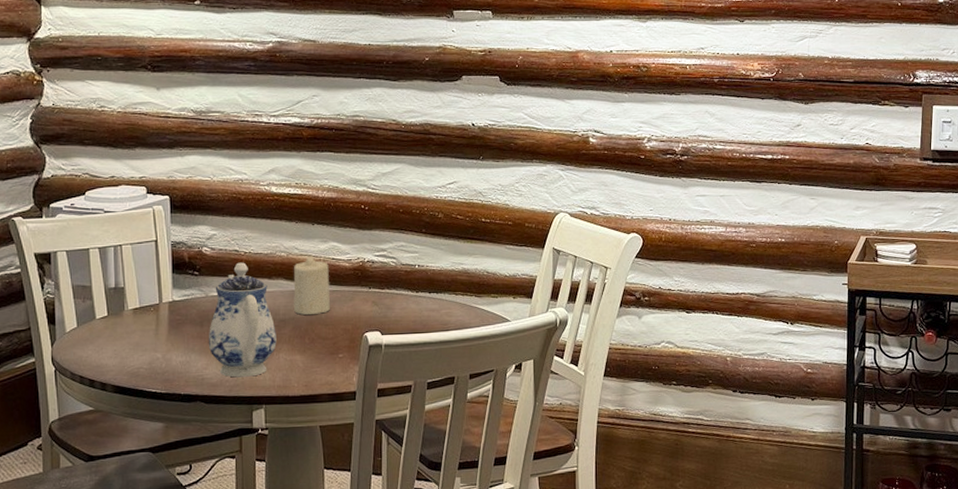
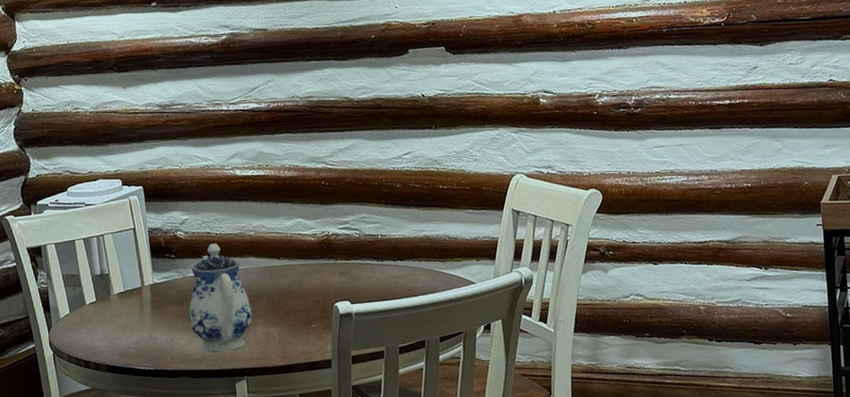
candle: present [293,256,330,315] -> none [262,233,300,289]

